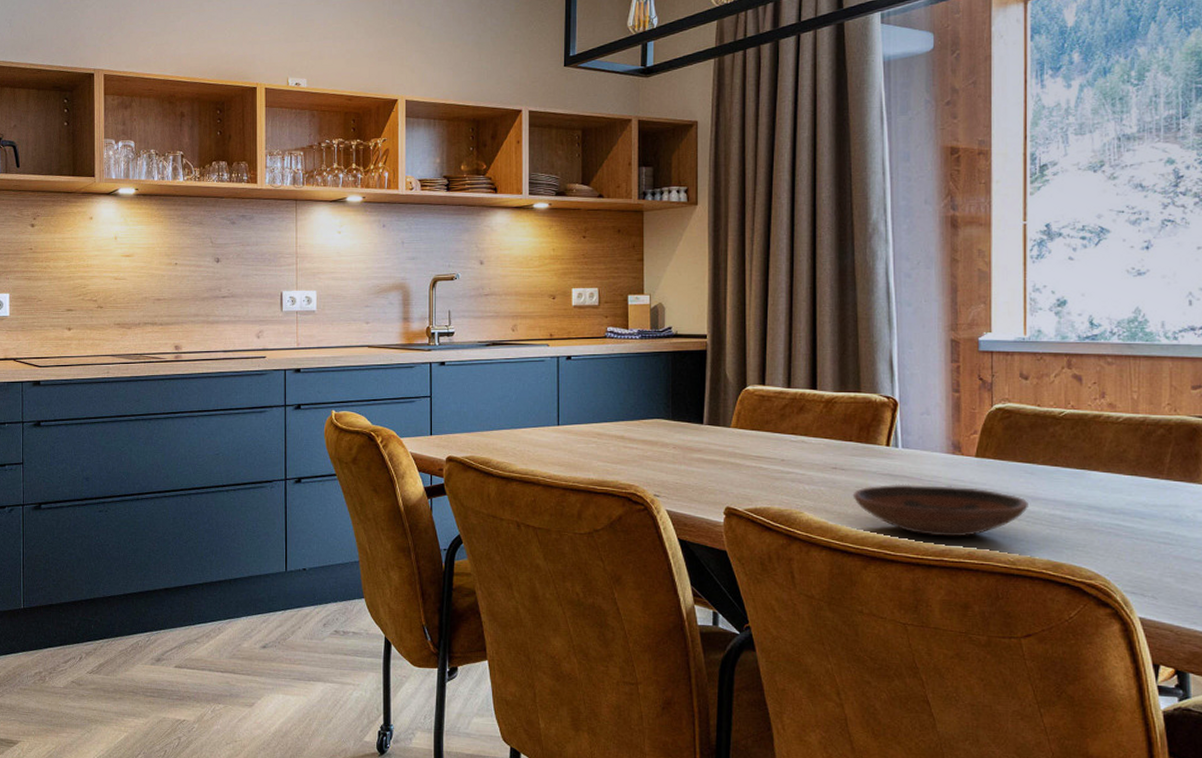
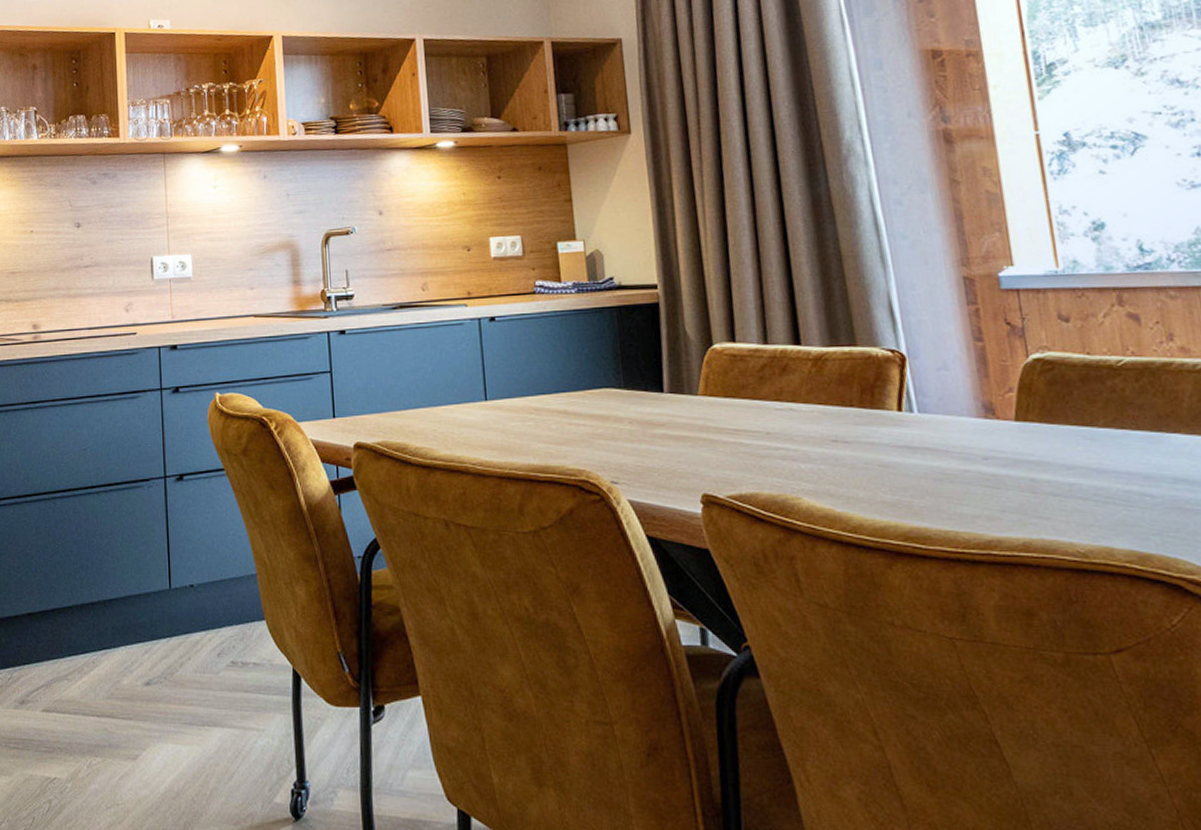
bowl: present [852,484,1028,537] -> none [862,458,1094,524]

